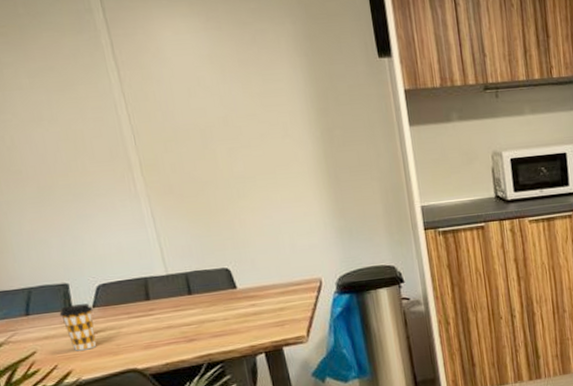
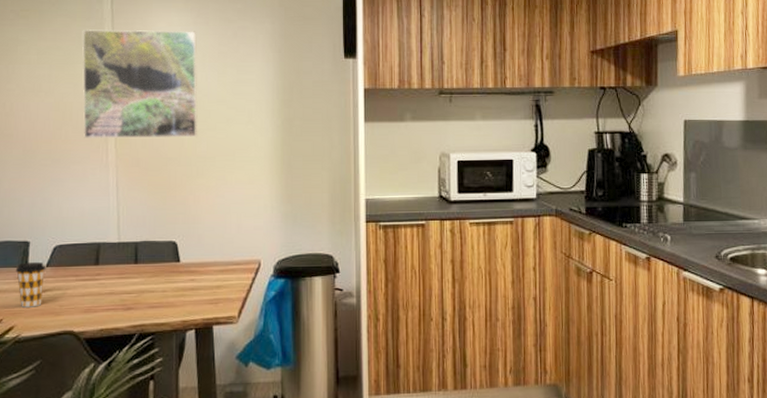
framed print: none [75,38,231,168] -> present [82,28,199,138]

